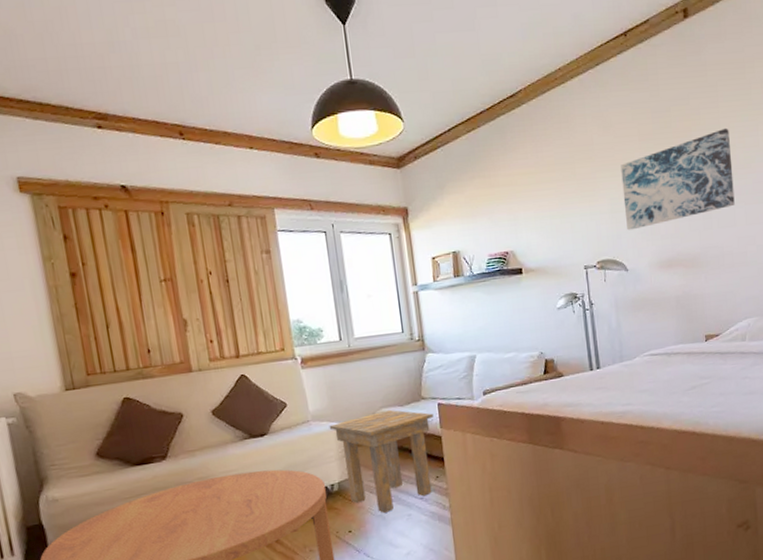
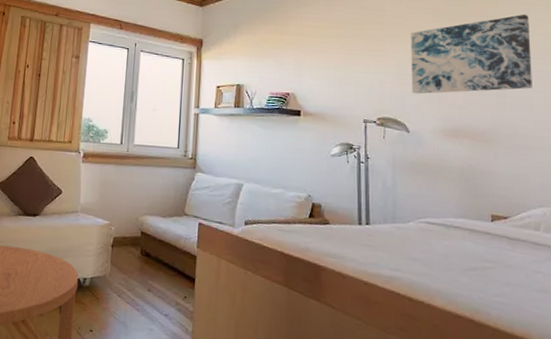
side table: present [329,409,434,513] -> none [94,217,193,321]

